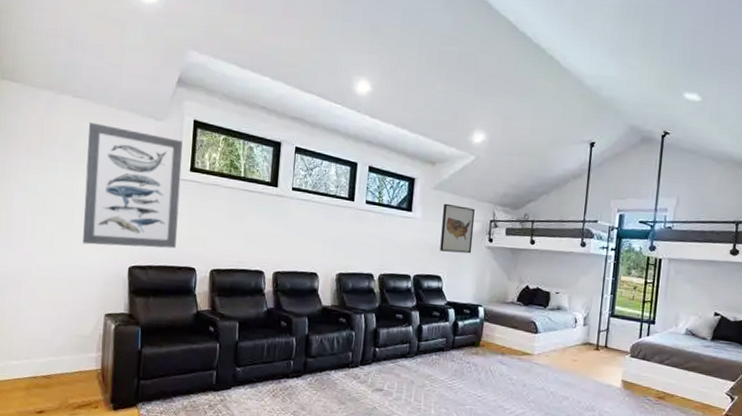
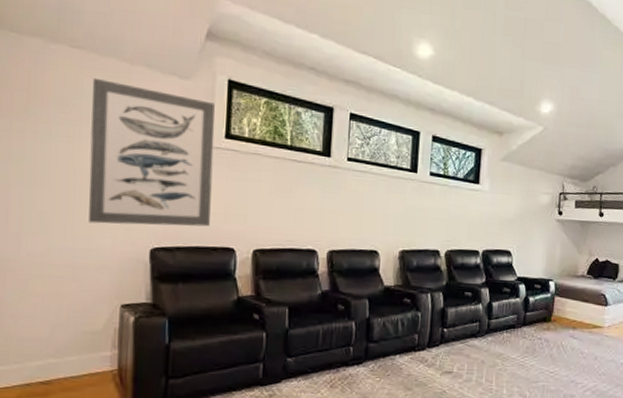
wall art: present [440,203,475,254] -> none [509,175,544,227]

